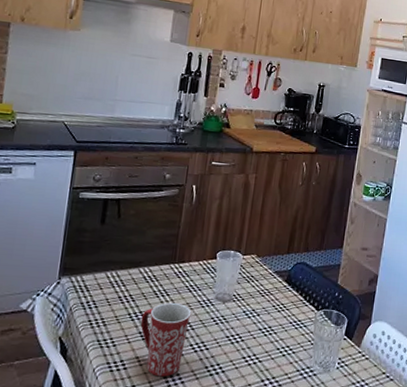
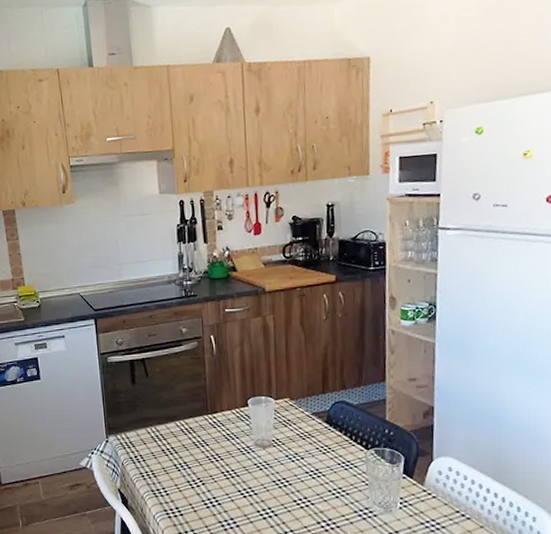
mug: present [140,302,192,377] -> none [186,451,234,521]

